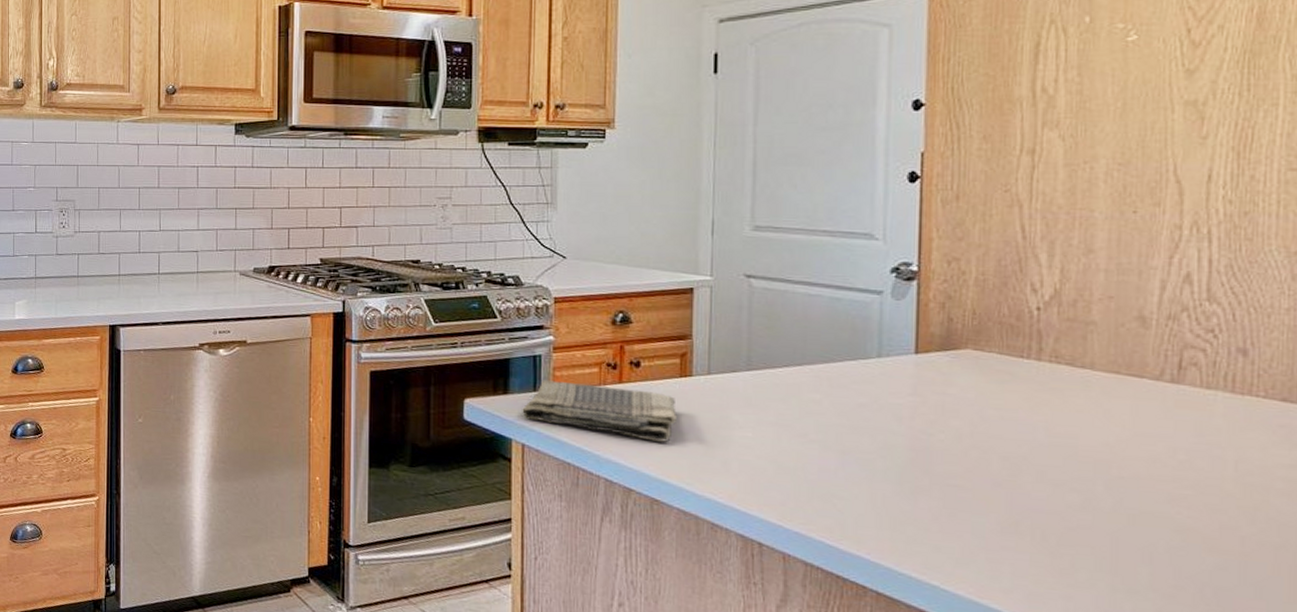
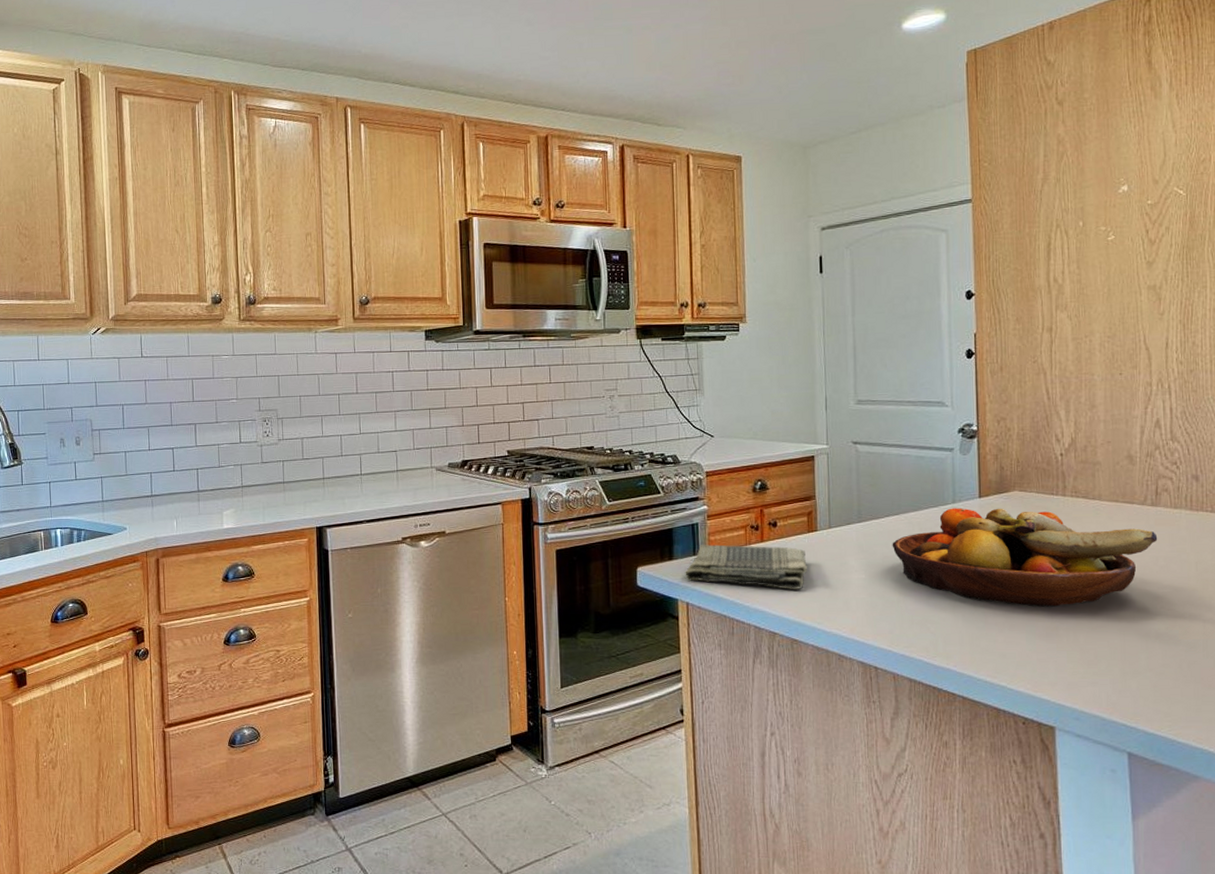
fruit bowl: none [790,363,1178,497] -> present [892,508,1158,607]

